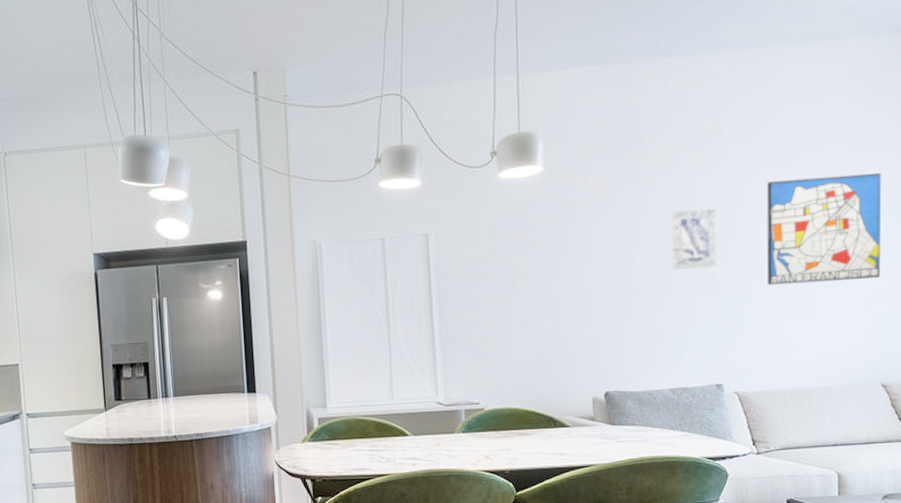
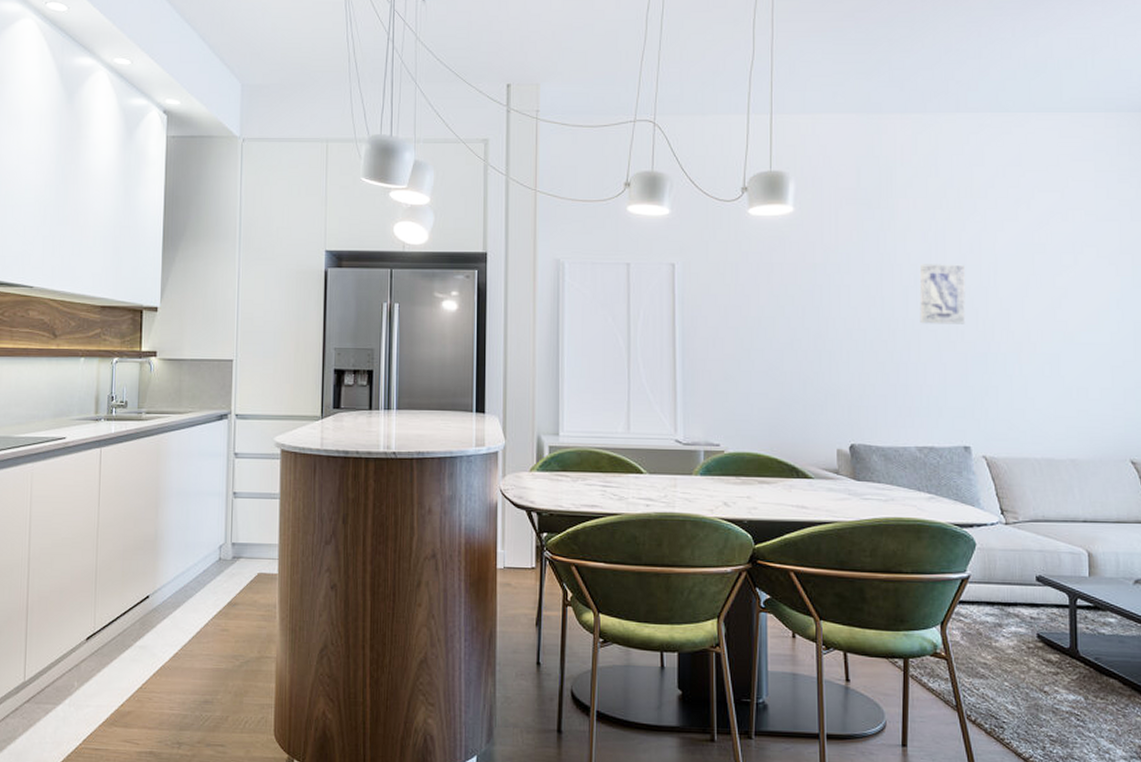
wall art: present [766,172,882,286] -> none [1014,244,1128,350]

